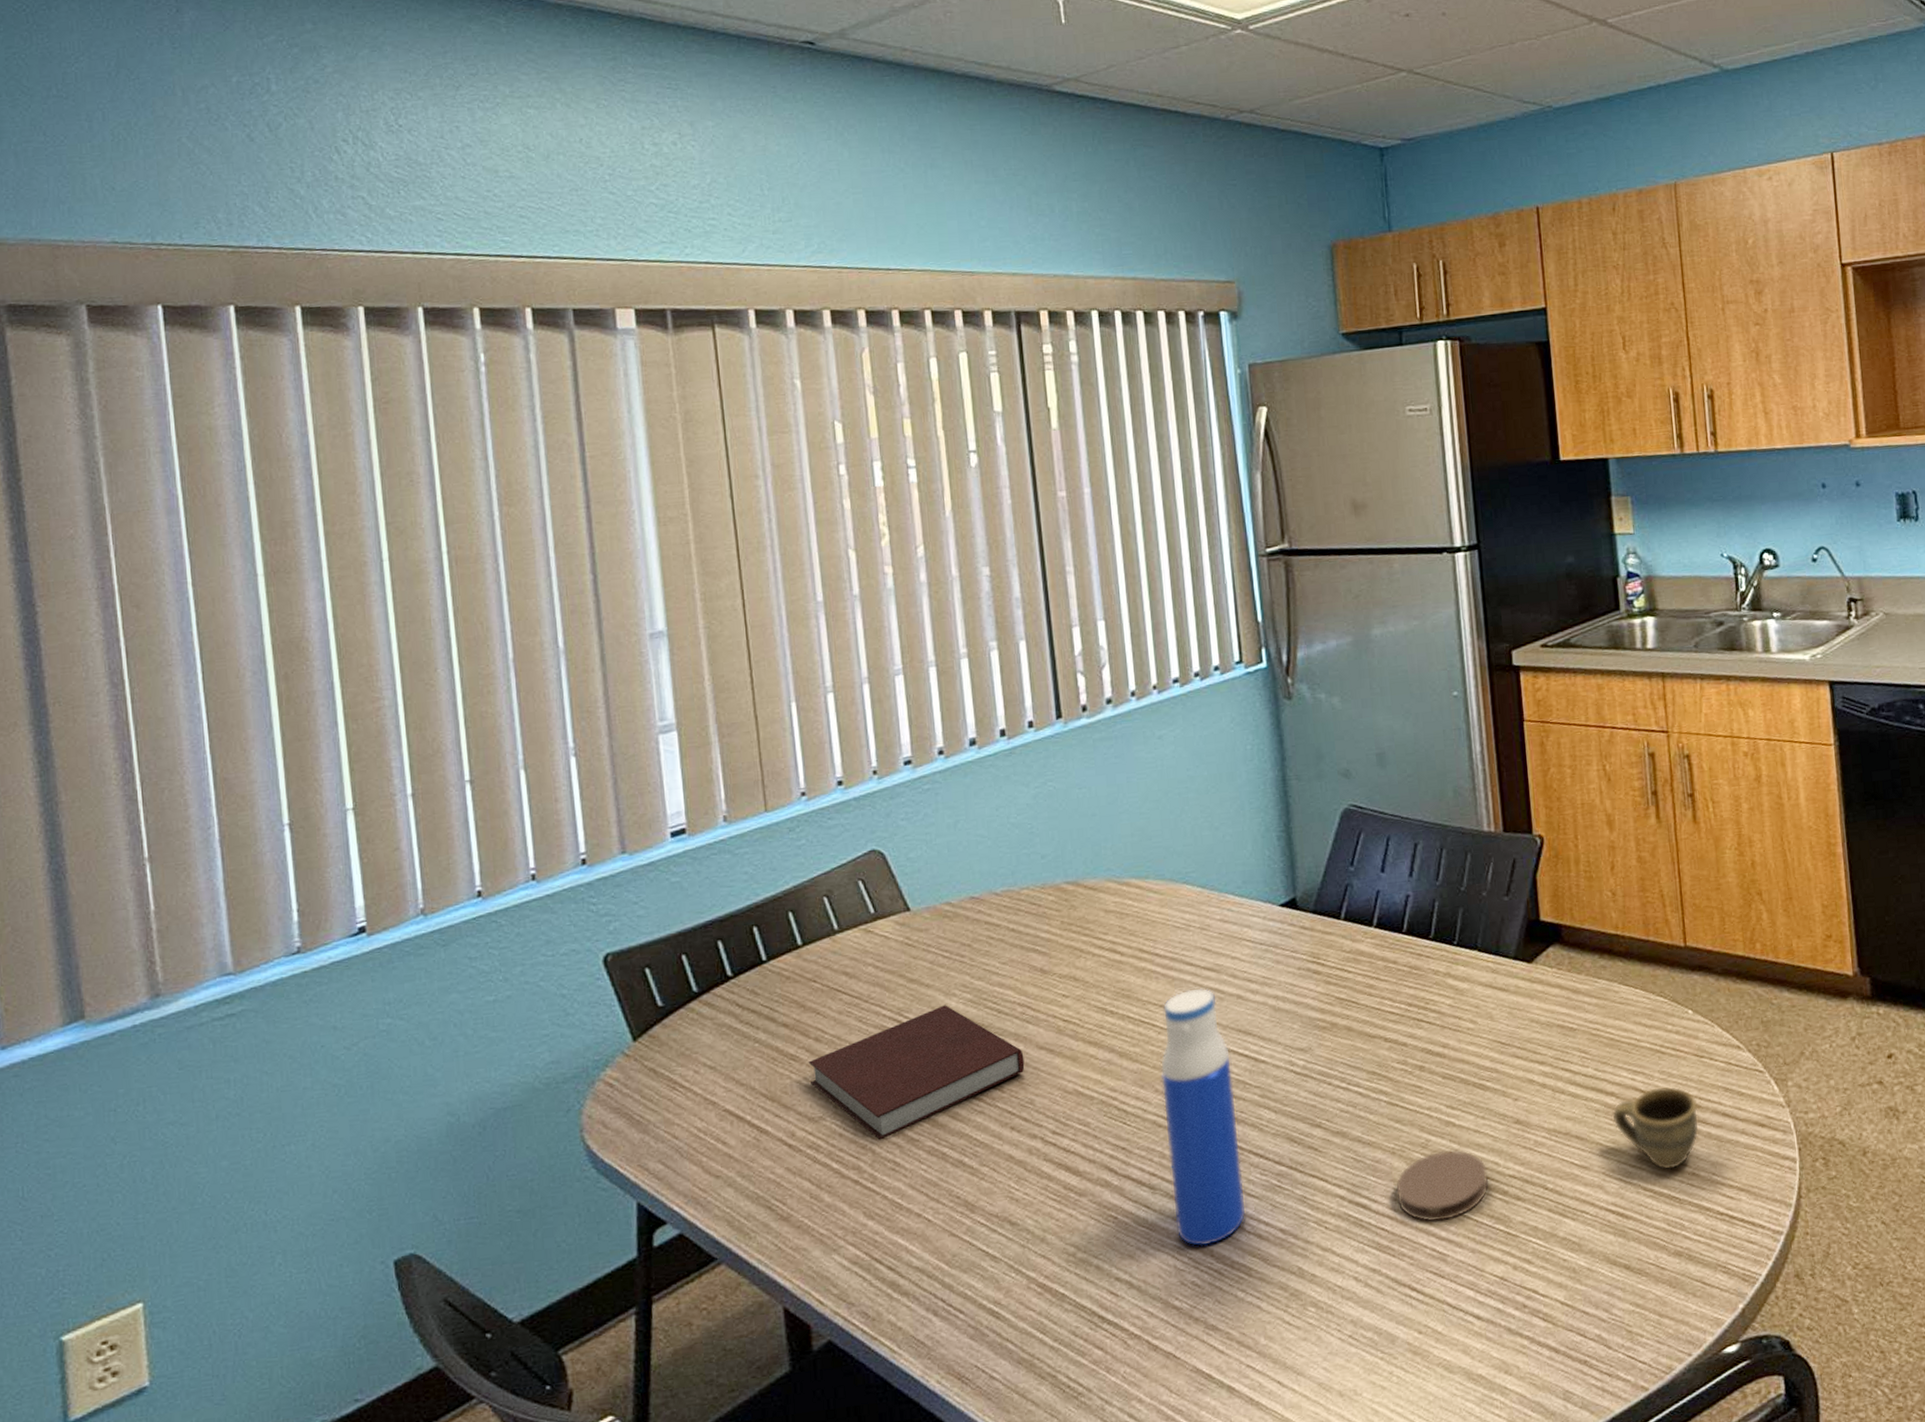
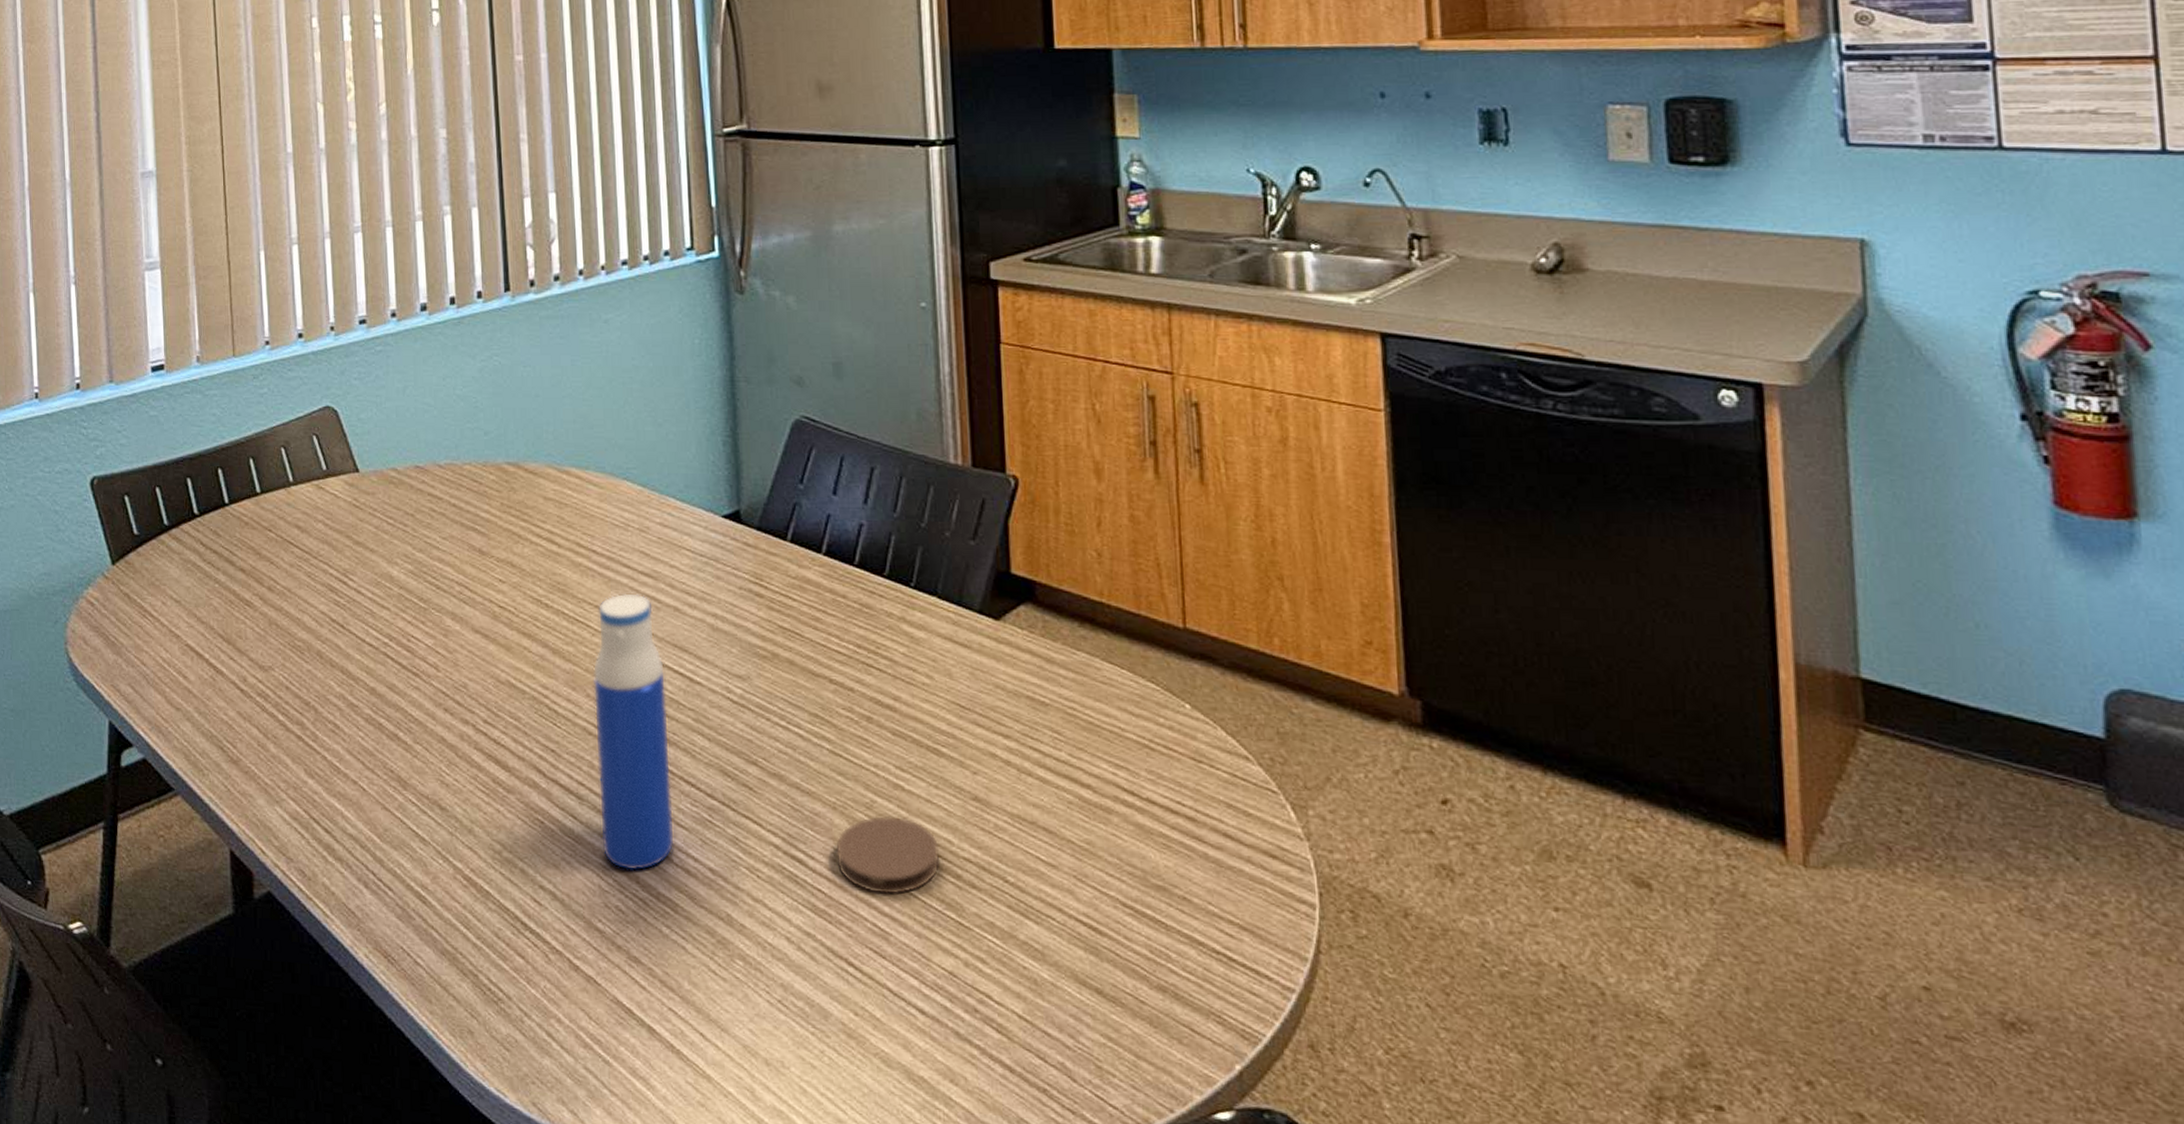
notebook: present [808,1005,1025,1140] -> none [261,572,460,700]
cup: present [1612,1086,1699,1170] -> none [1088,788,1193,887]

